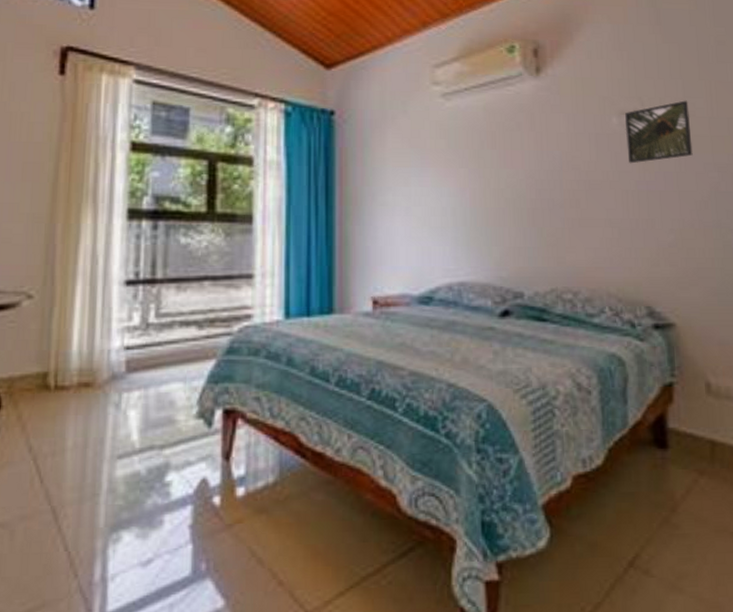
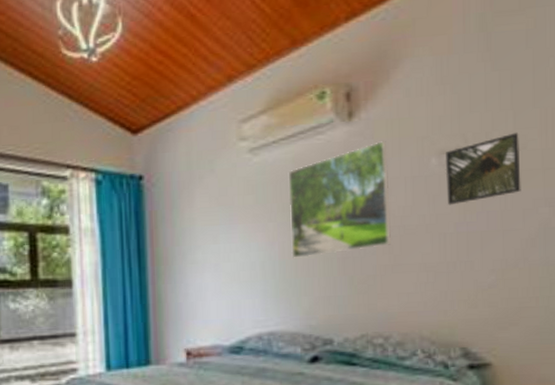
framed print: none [479,96,579,206] -> present [288,140,392,258]

